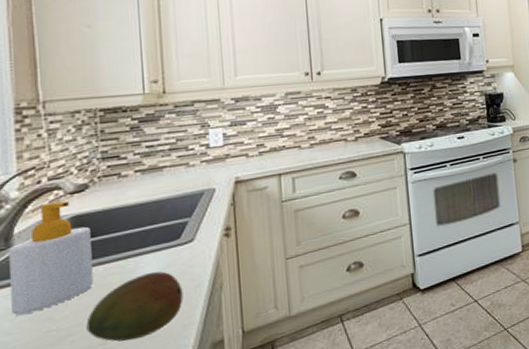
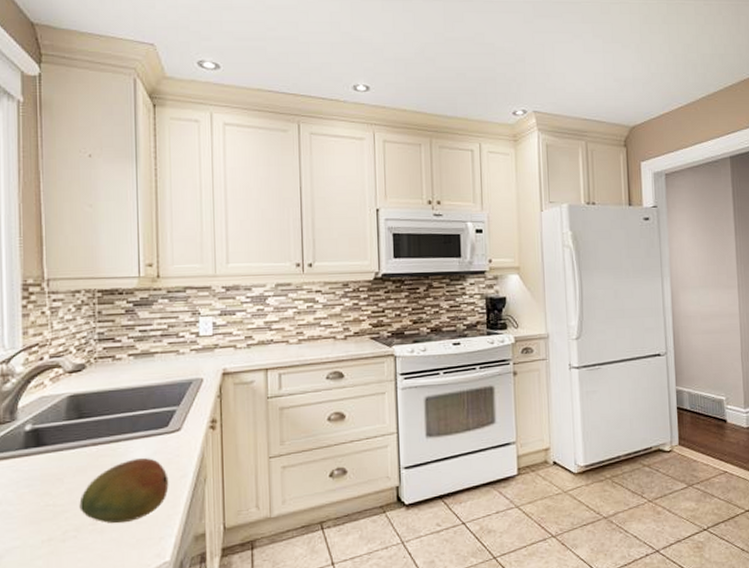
soap bottle: present [9,201,94,315] -> none [13,379,87,487]

